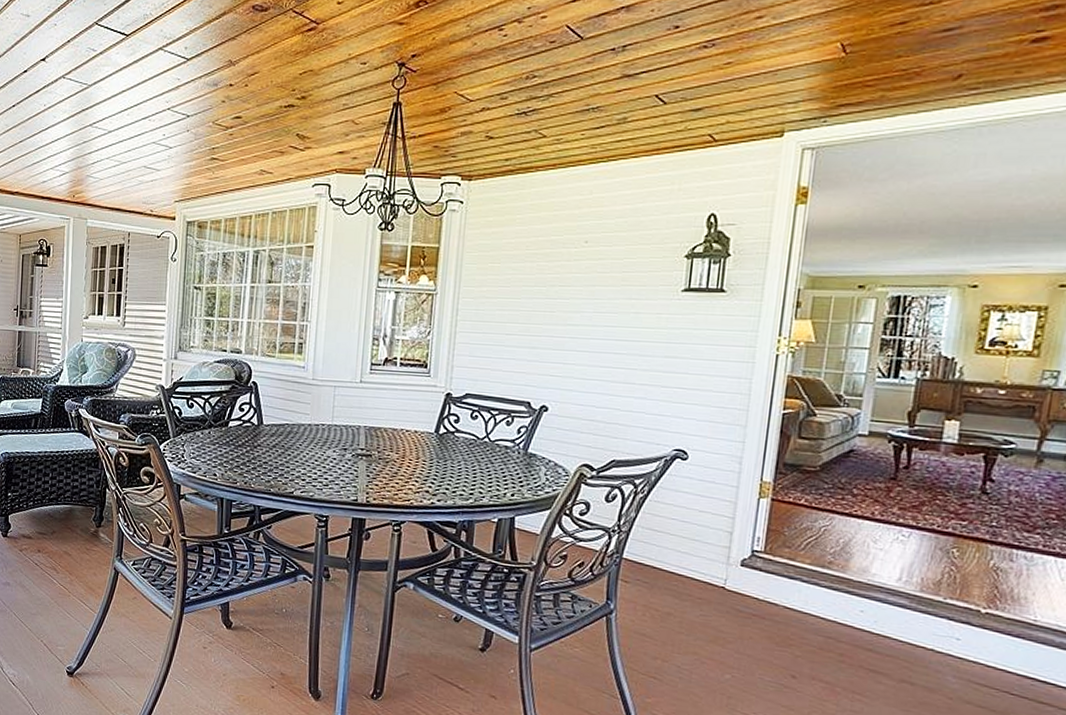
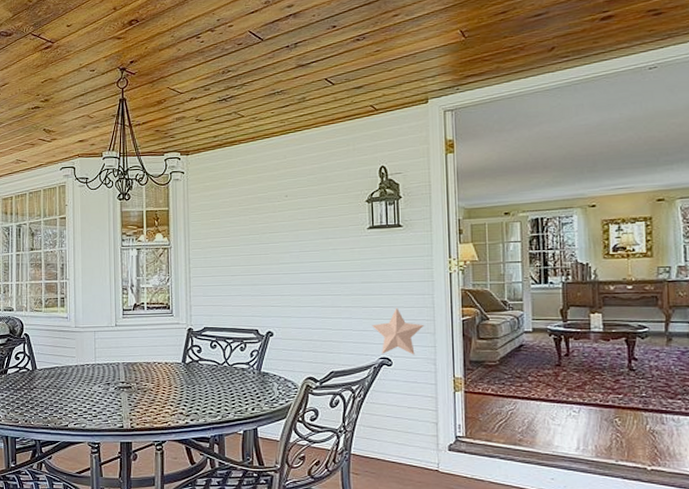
decorative star: none [669,391,735,450] -> present [372,307,425,355]

